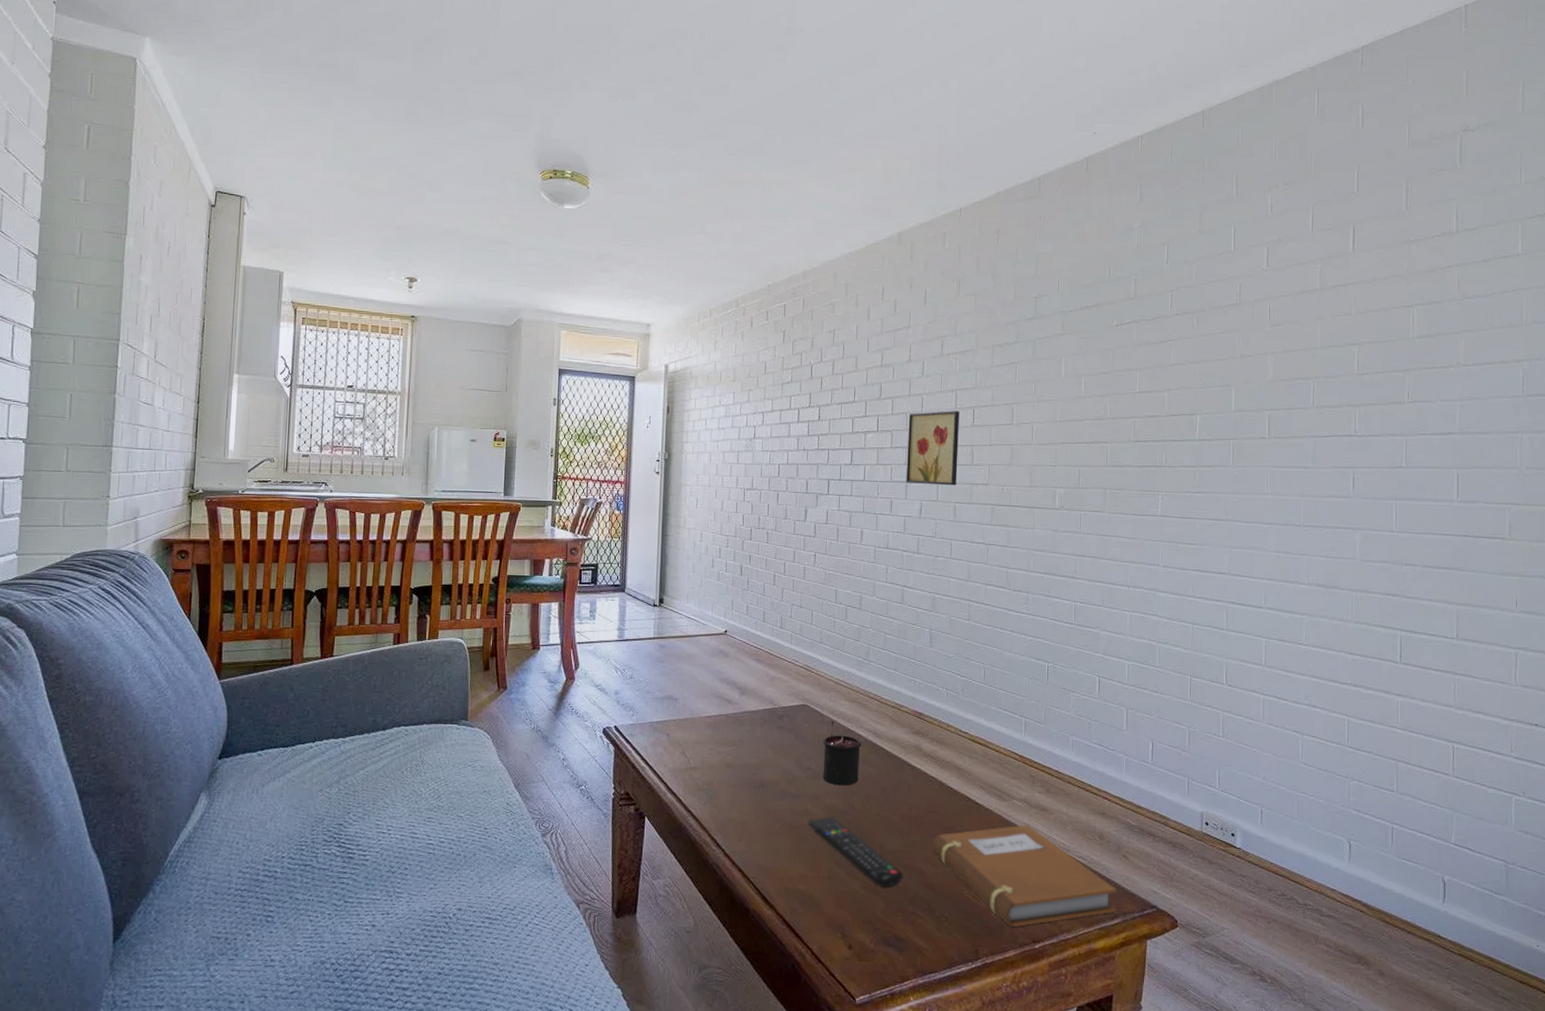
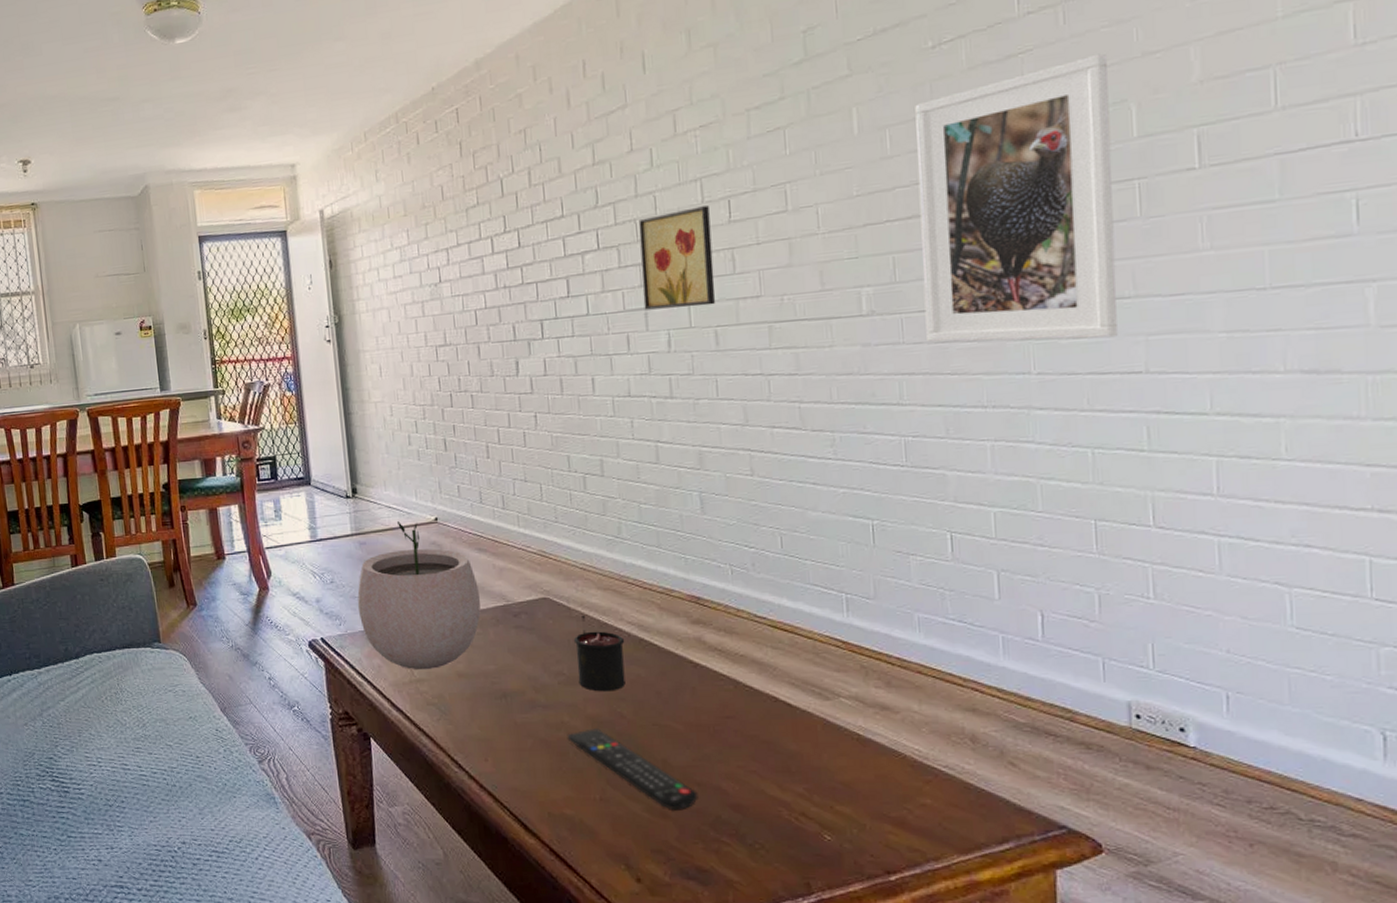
plant pot: none [650,630,753,760] -> present [357,521,481,670]
notebook: present [932,825,1116,928] -> none [732,728,1005,856]
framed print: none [1096,350,1221,547] -> present [915,53,1118,343]

